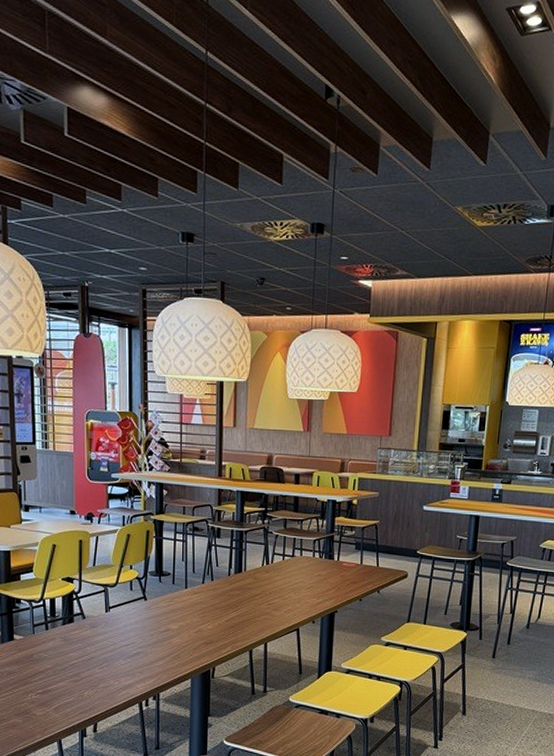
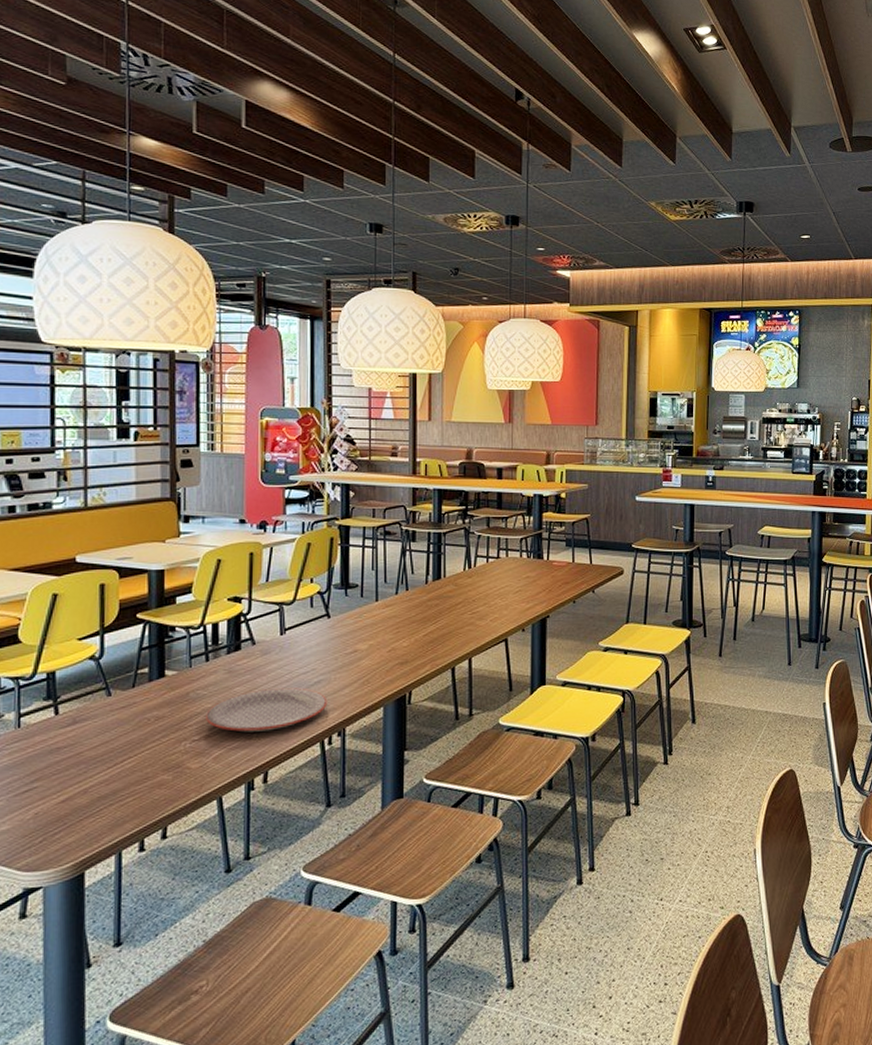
plate: none [47,656,145,691] -> present [206,688,328,732]

